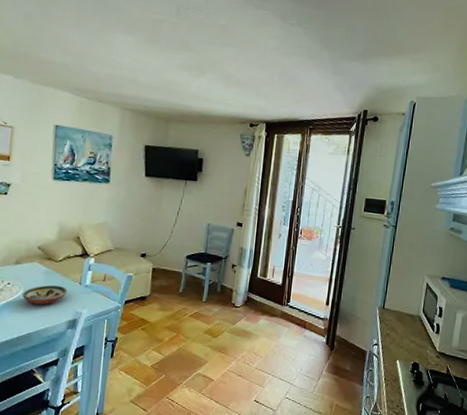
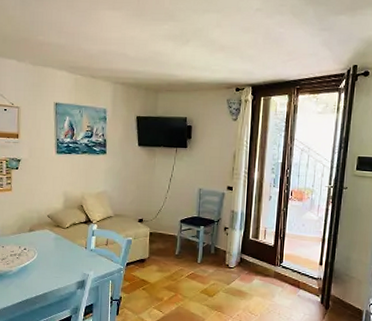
decorative bowl: present [22,285,68,305] -> none [36,250,75,268]

